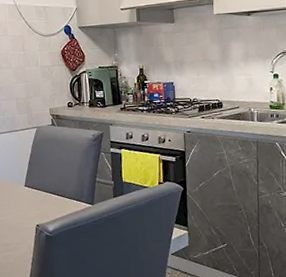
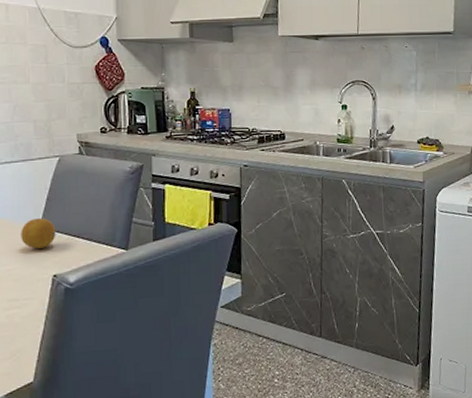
fruit: none [10,178,37,203] -> present [21,217,56,249]

